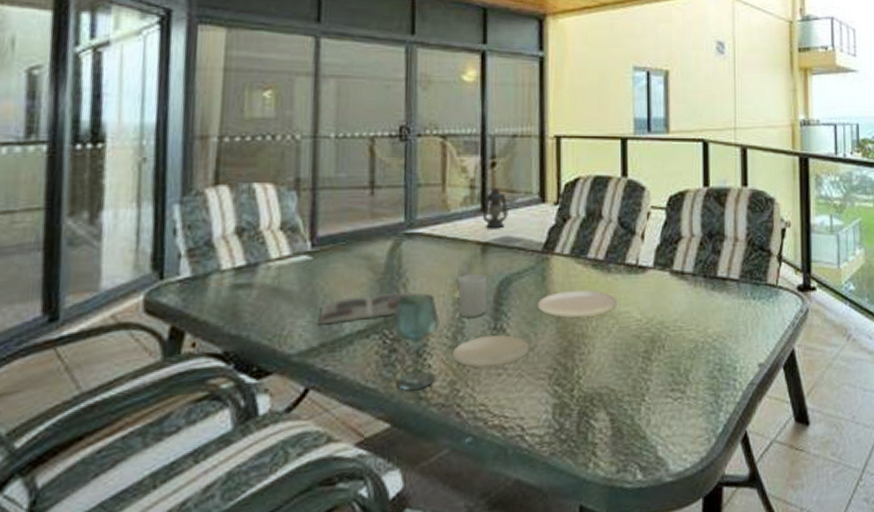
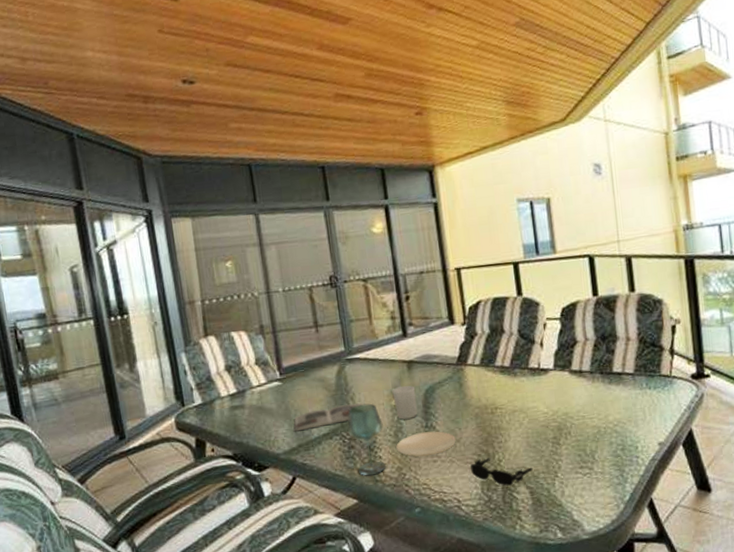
lantern: present [482,187,508,229] -> none [404,316,425,350]
plate: present [537,290,617,318] -> none [458,391,525,415]
sunglasses: none [543,373,617,411] -> present [470,457,533,486]

